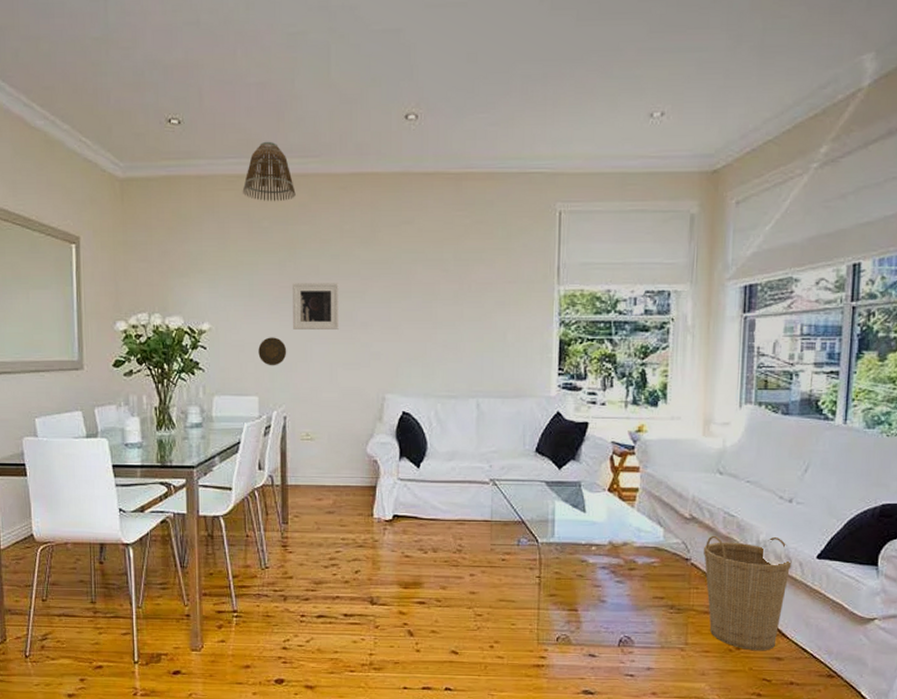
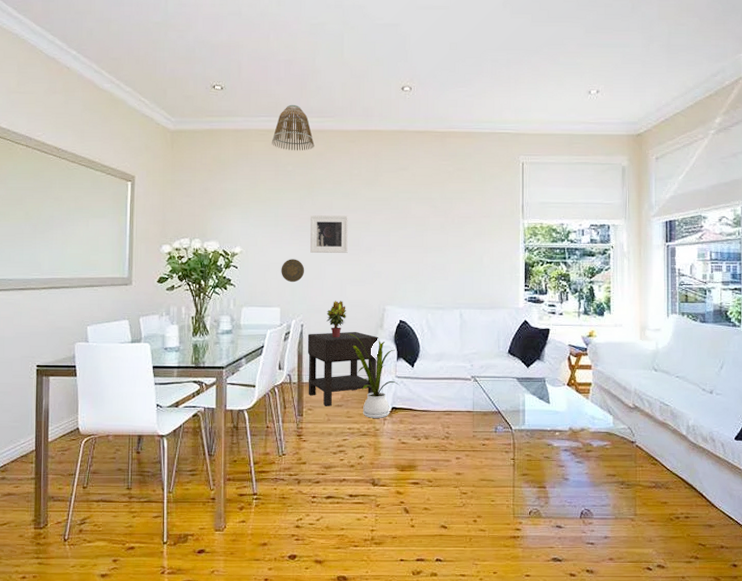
nightstand: none [292,424,377,513] -> present [307,331,378,406]
potted plant: none [314,388,338,433] -> present [326,301,346,338]
house plant: none [340,427,403,528] -> present [348,333,400,418]
basket: present [703,535,792,650] -> none [645,421,715,519]

